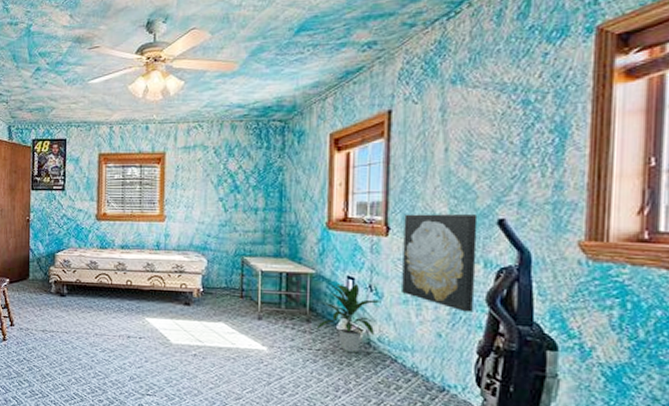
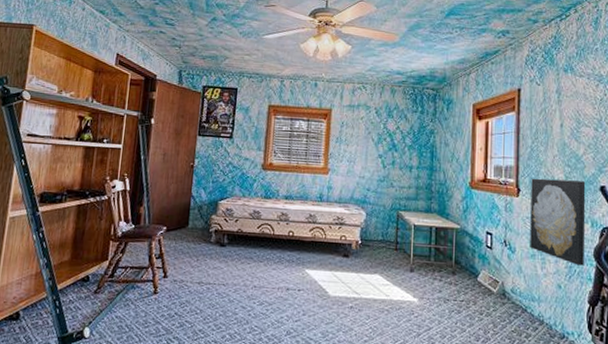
indoor plant: present [316,283,381,352] -> none [460,238,514,303]

